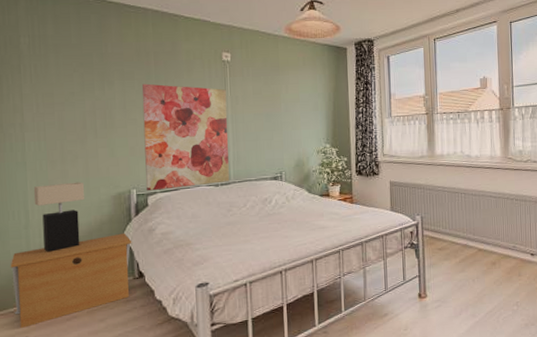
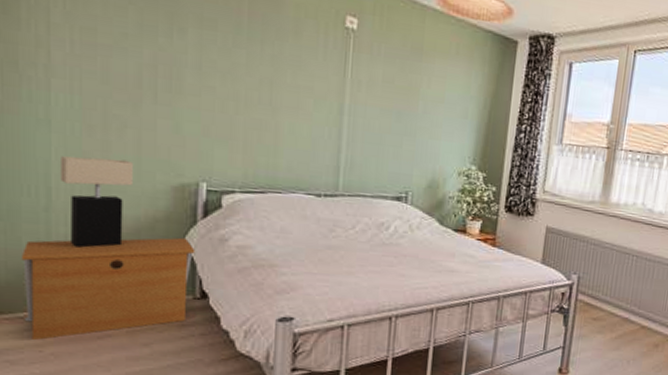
wall art: present [141,83,230,191] -> none [220,39,346,193]

